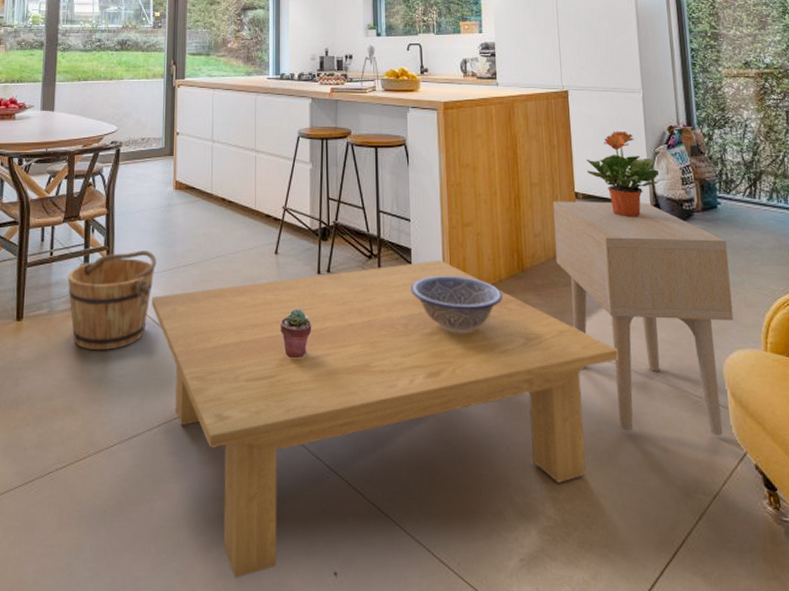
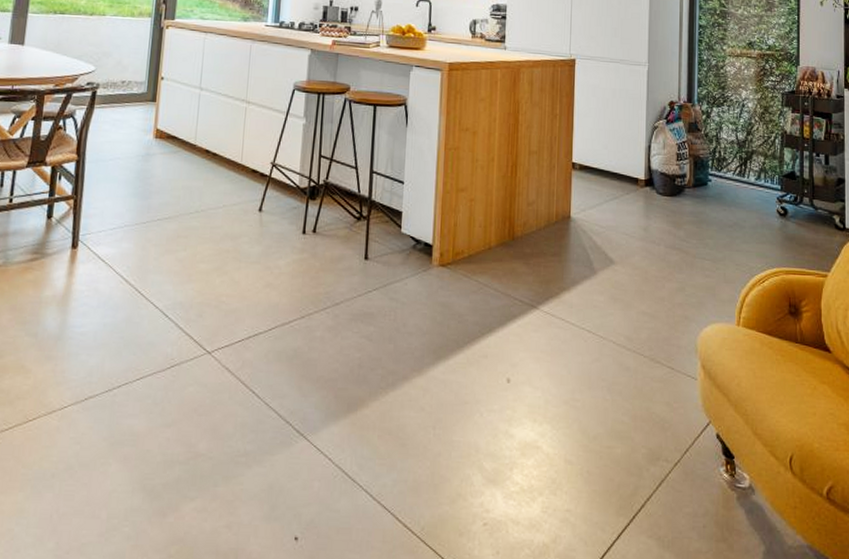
bucket: present [67,250,157,351] -> none [27,201,130,307]
coffee table: present [151,260,619,578] -> none [119,225,599,543]
potted succulent: present [279,308,312,359] -> none [257,268,292,321]
decorative bowl: present [410,275,503,335] -> none [397,240,491,301]
side table: present [552,201,734,436] -> none [547,170,712,406]
potted plant: present [587,131,660,217] -> none [586,103,656,191]

